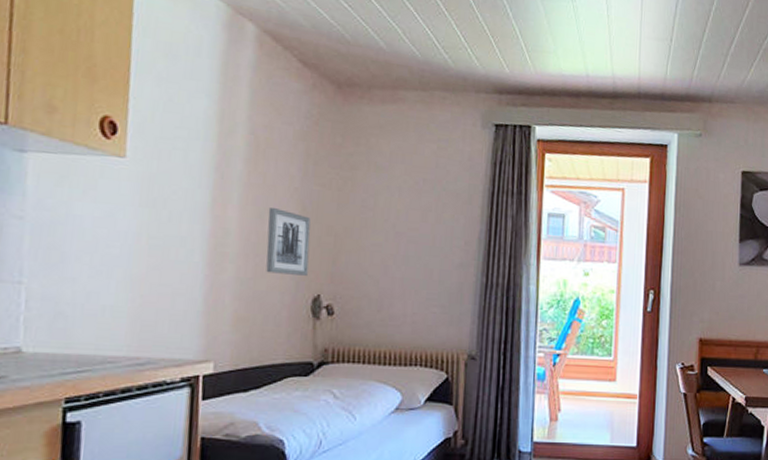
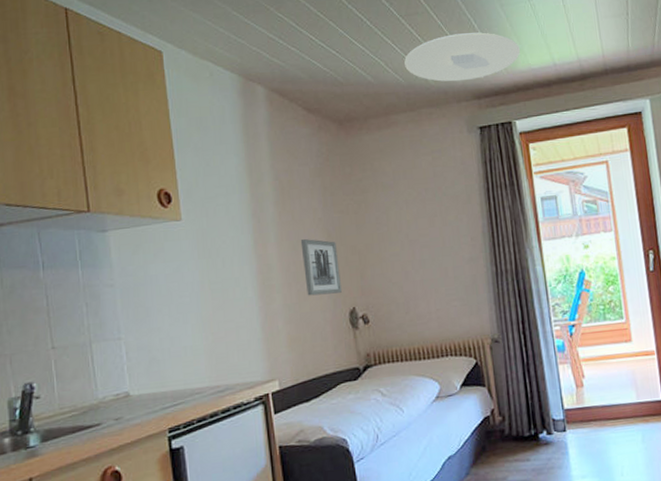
ceiling light: none [424,17,553,72] -> present [404,32,520,82]

